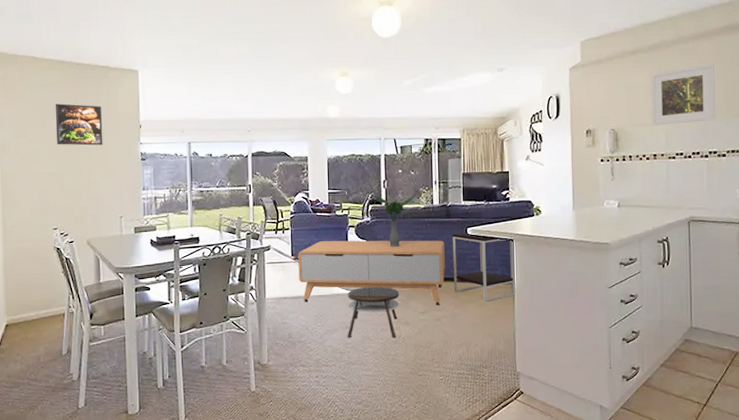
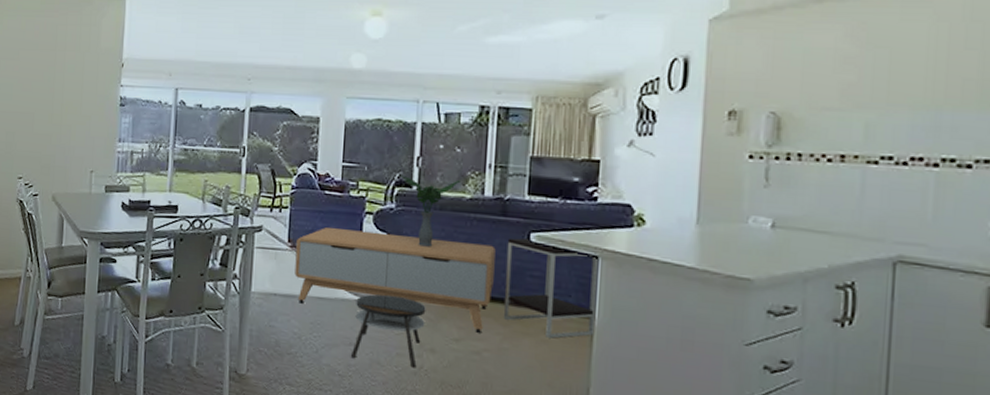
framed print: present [55,103,103,146] -> none [29,33,82,85]
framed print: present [651,64,715,126] -> none [842,22,963,112]

